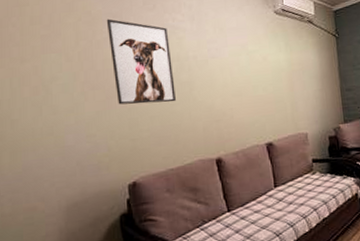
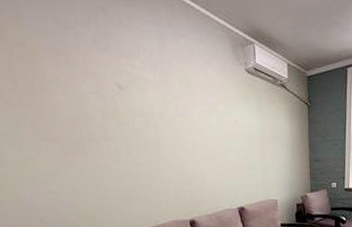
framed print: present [106,18,176,105] -> none [47,56,143,162]

